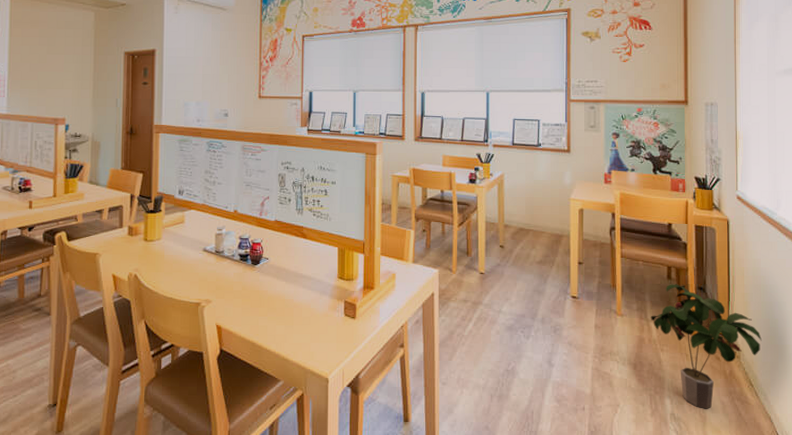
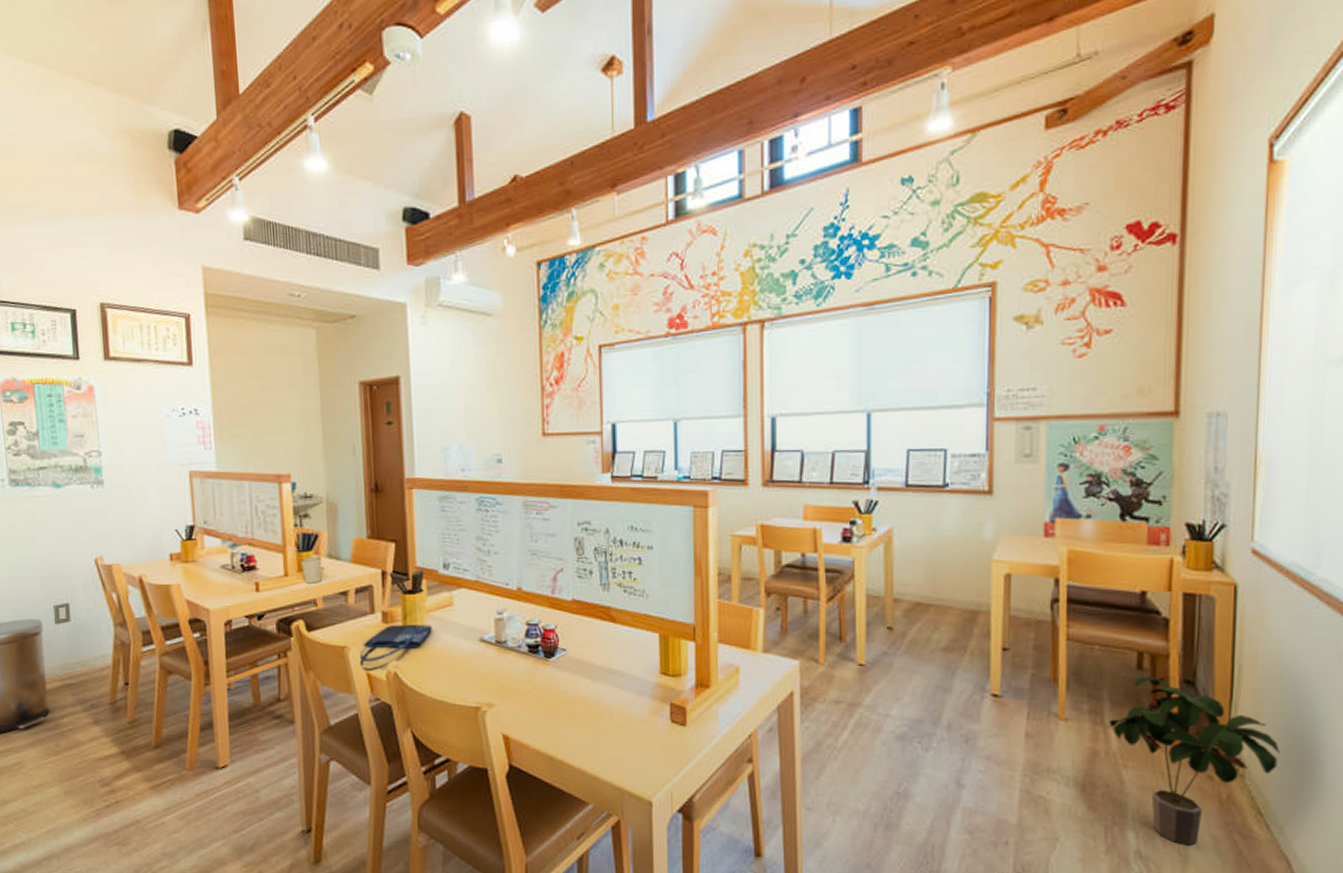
cup: none [68,182,86,203] -> present [301,557,325,584]
shopping bag: none [107,237,167,274] -> present [359,625,432,672]

